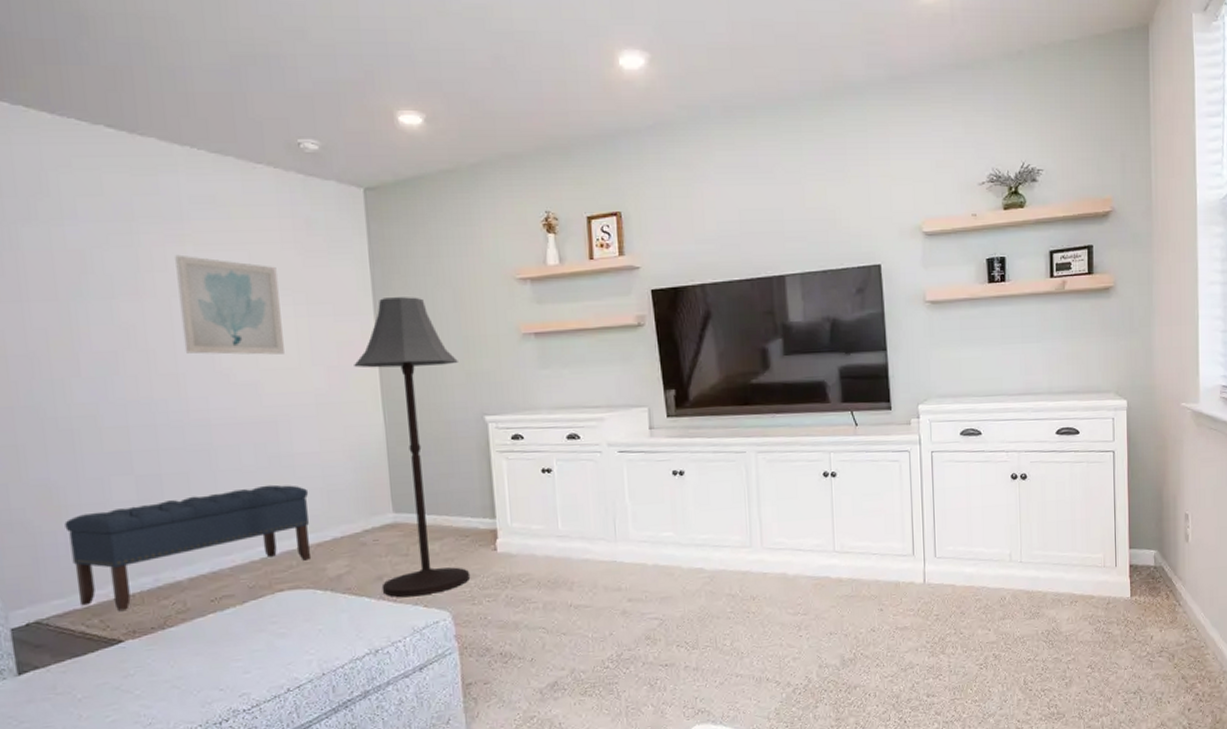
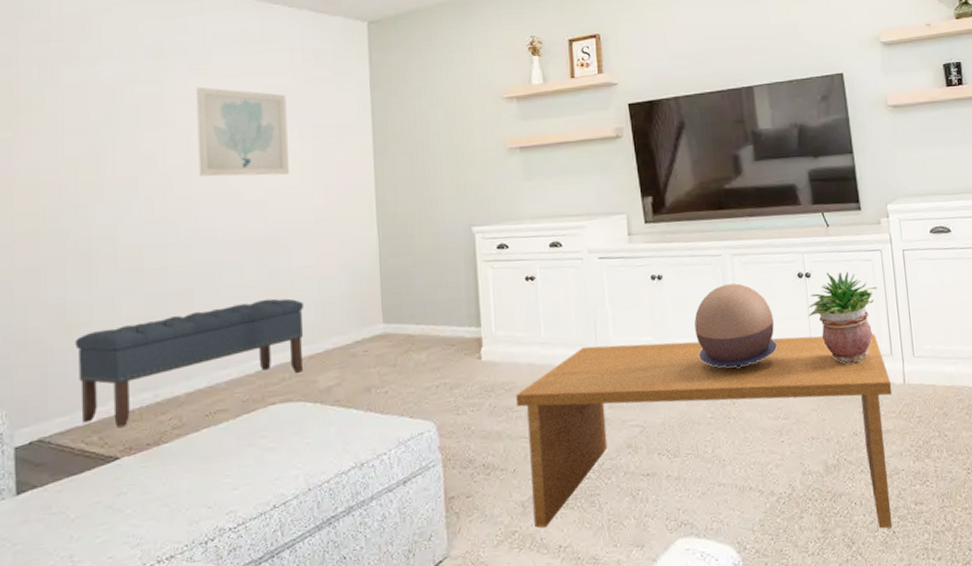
floor lamp: present [354,297,471,597] -> none [352,117,456,408]
coffee table: none [533,534,912,719] -> present [516,334,893,529]
decorative bowl: none [716,481,799,564] -> present [694,283,777,367]
potted plant: none [832,471,904,563] -> present [809,271,878,364]

